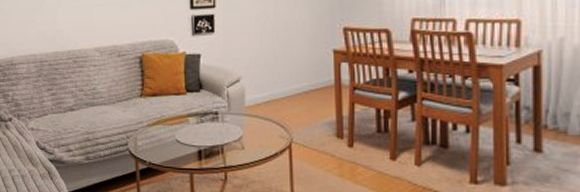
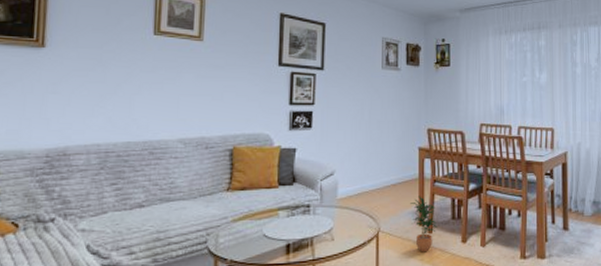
potted plant: none [326,105,360,168] -> present [410,196,438,252]

